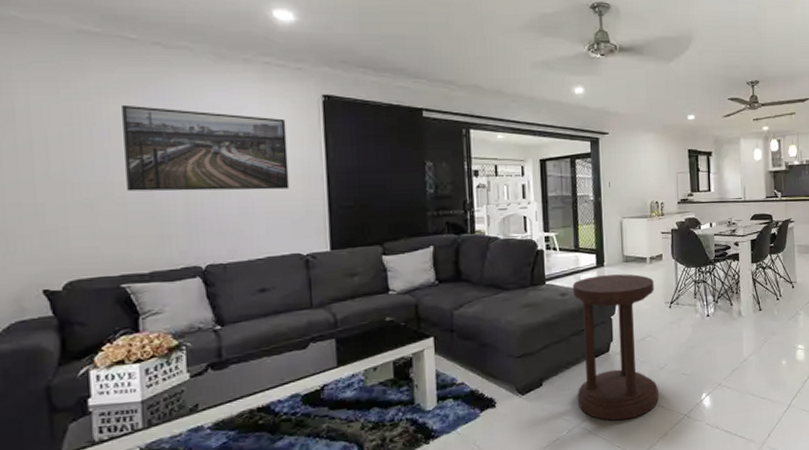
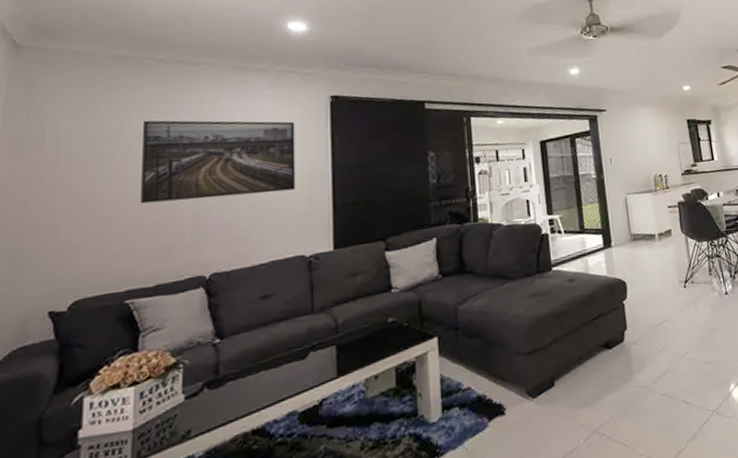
side table: present [572,274,659,421] -> none [580,253,683,424]

